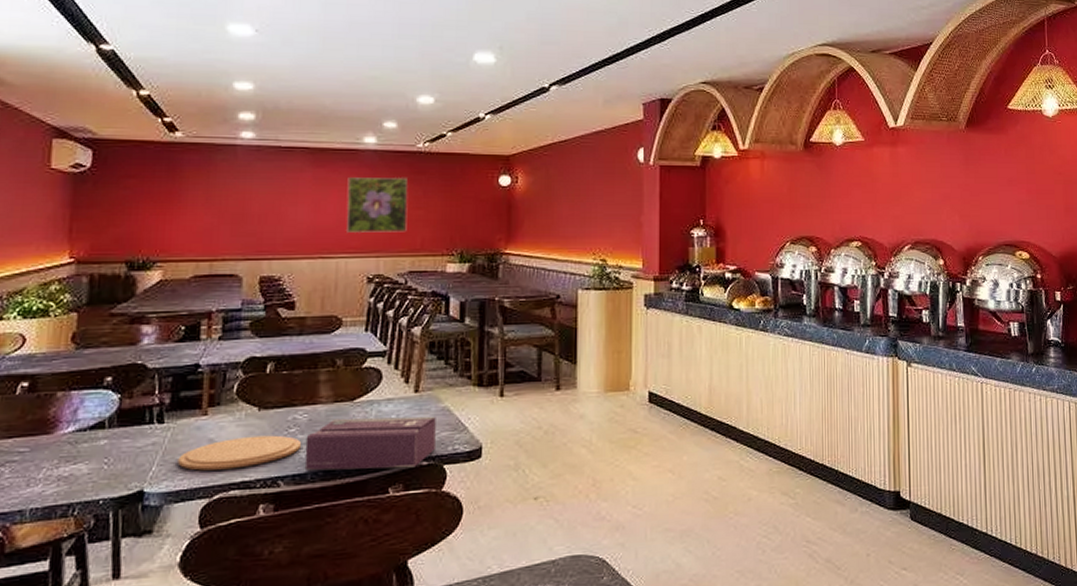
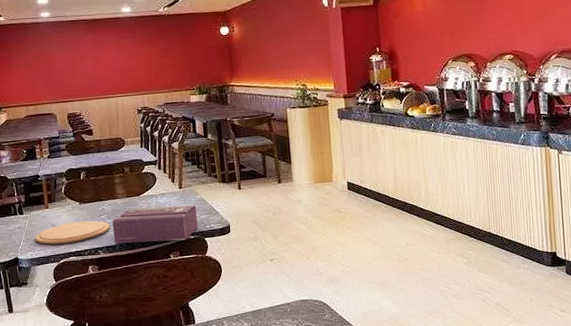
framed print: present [347,177,408,233] -> none [115,35,160,79]

